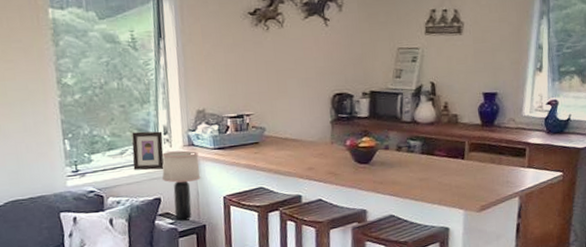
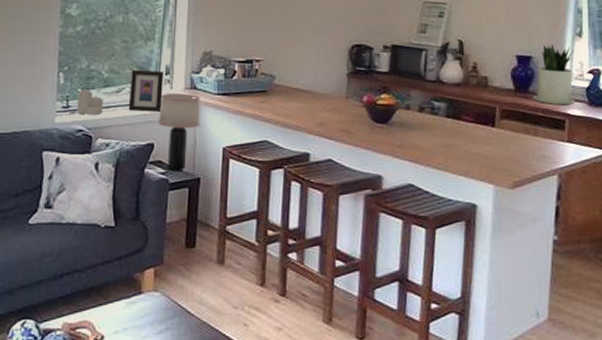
candle: none [84,151,110,178] -> present [76,87,103,116]
planter: none [497,80,534,136] -> present [532,45,574,106]

